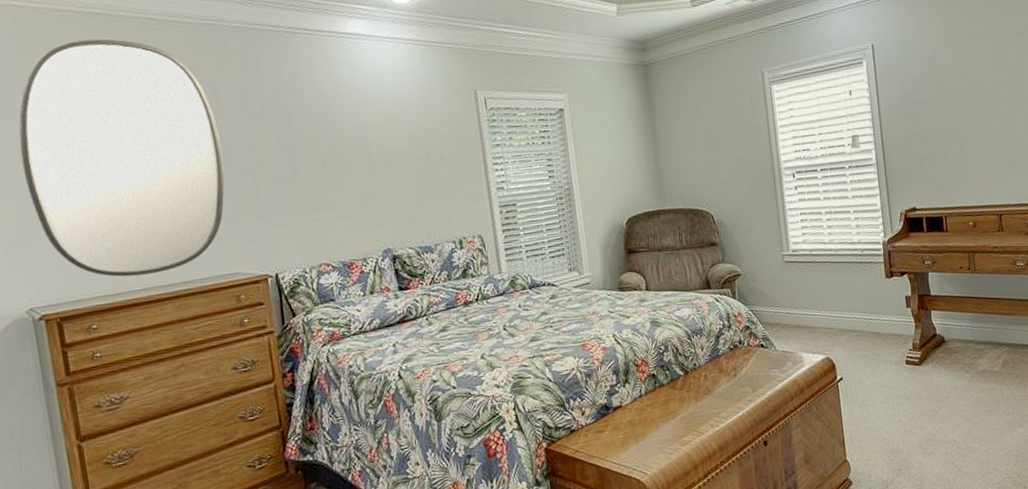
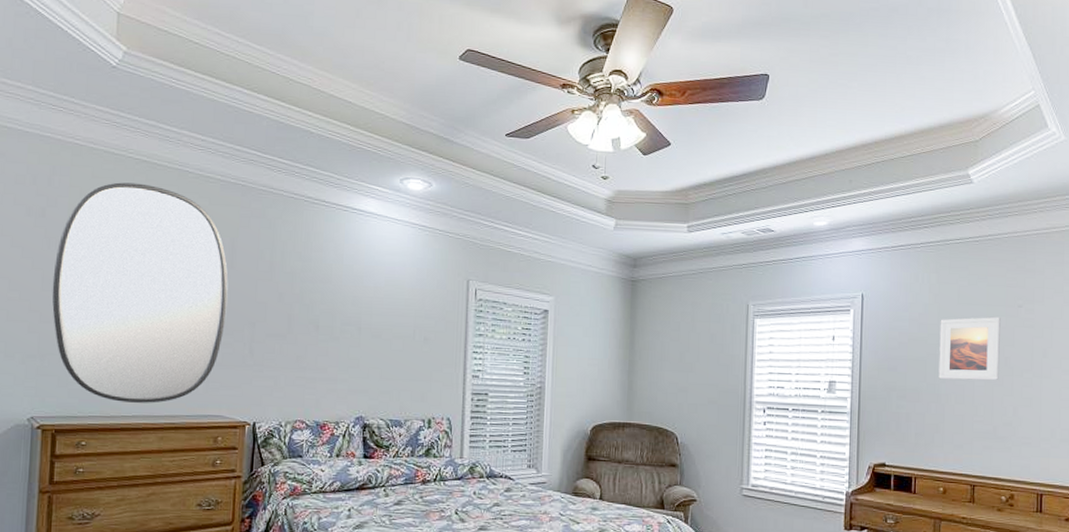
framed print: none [950,47,1012,117] -> present [938,316,1001,381]

